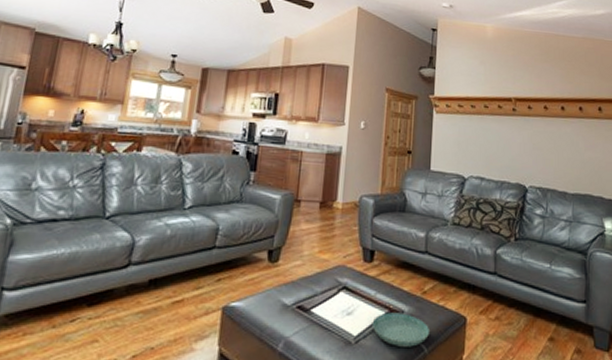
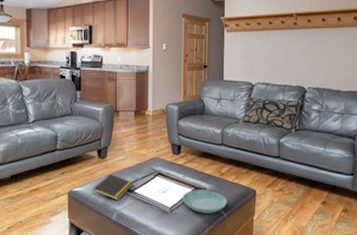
notepad: none [254,285,310,323] -> present [92,174,133,201]

